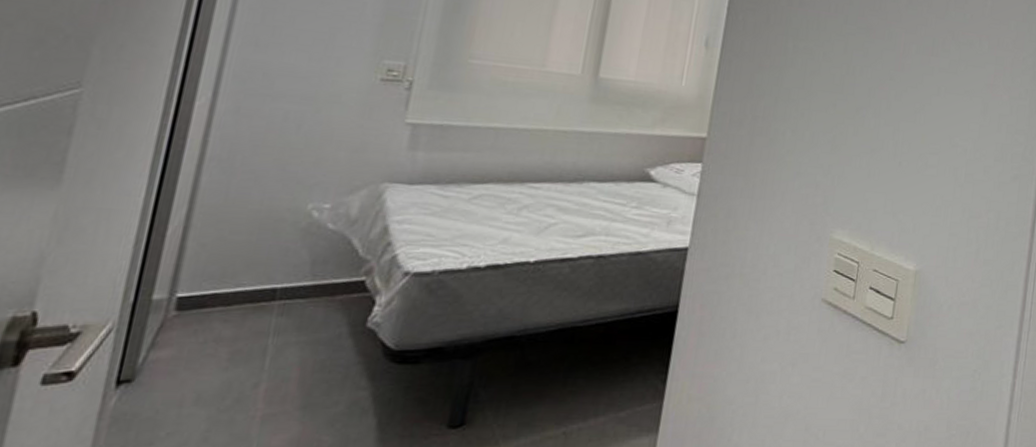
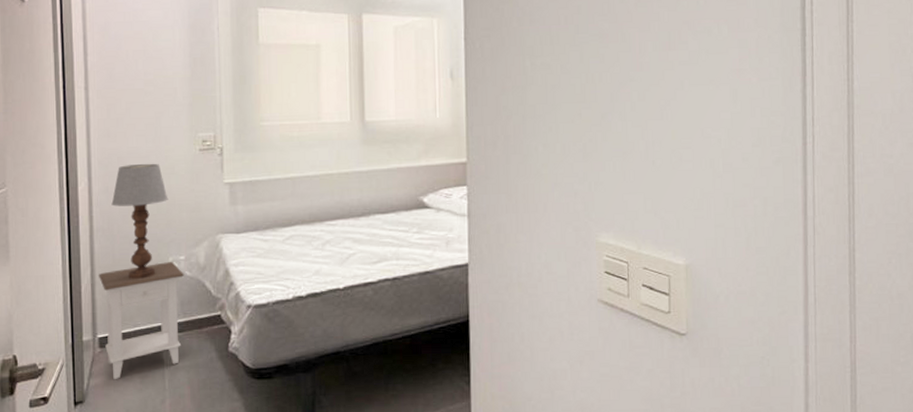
nightstand: none [184,208,326,354] -> present [99,261,185,380]
table lamp: none [239,83,325,227] -> present [111,163,168,280]

